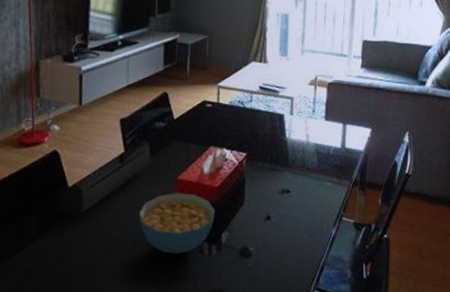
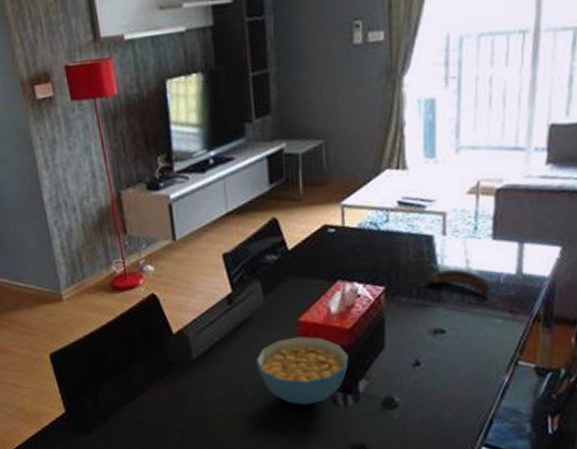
banana: none [272,142,323,164] -> present [419,270,491,297]

